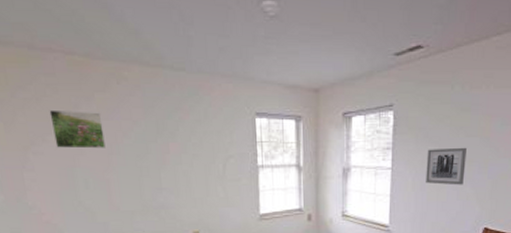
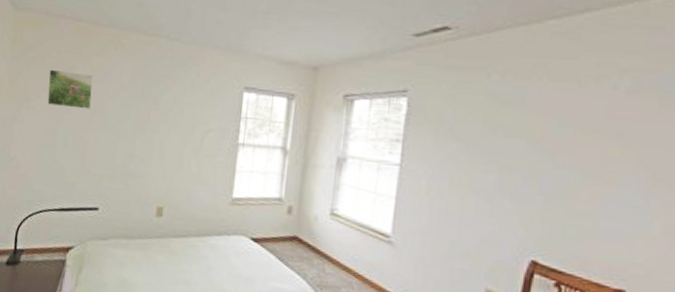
wall art: present [426,147,467,185] -> none [446,146,506,198]

